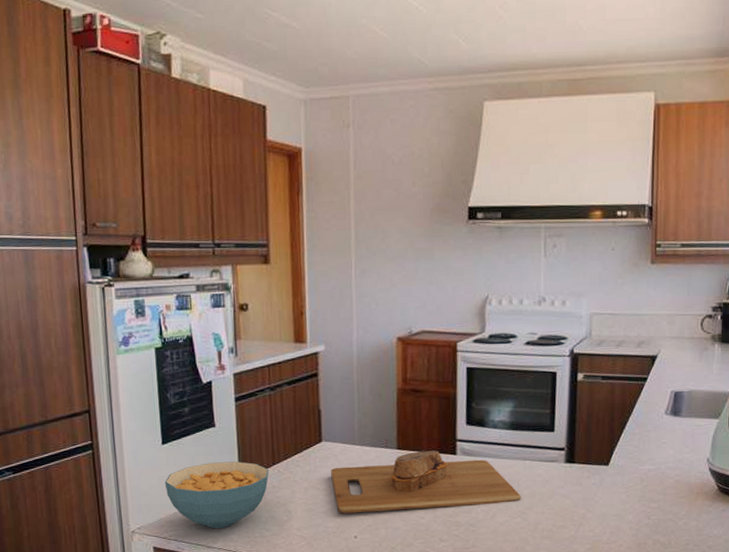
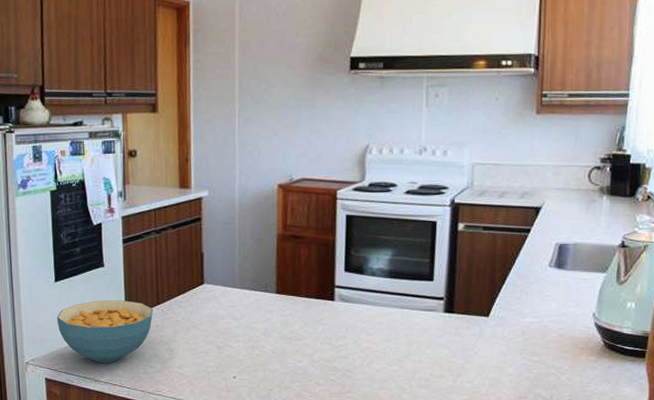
cutting board: present [331,450,521,514] -> none [212,296,398,354]

